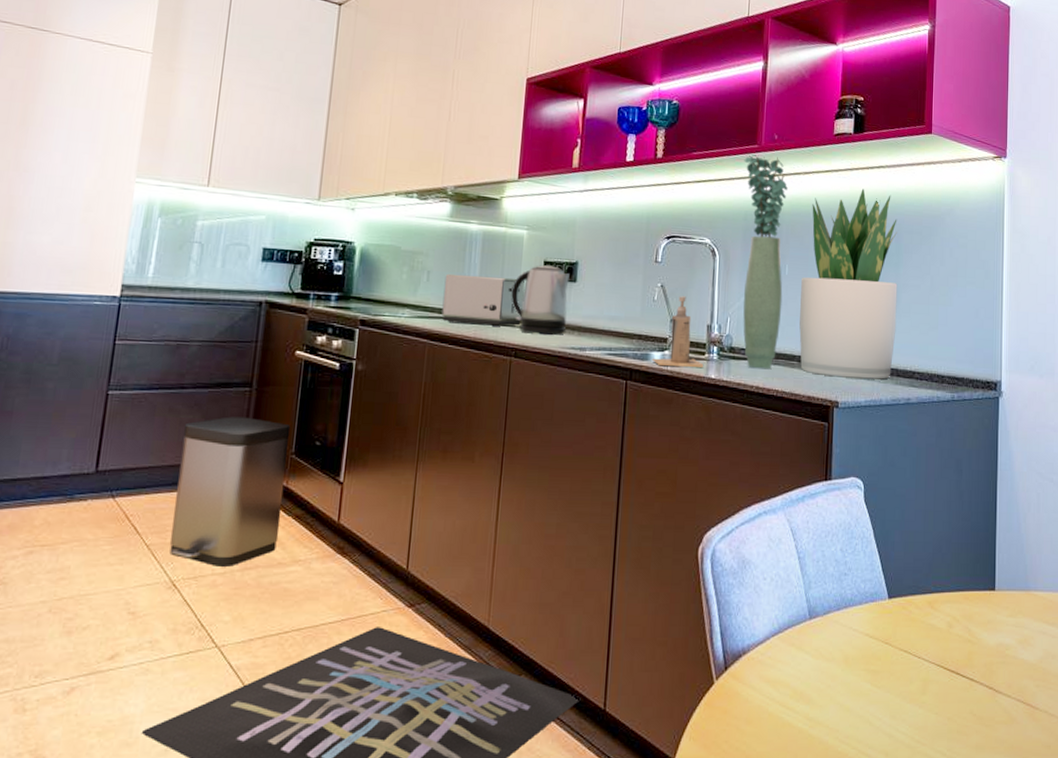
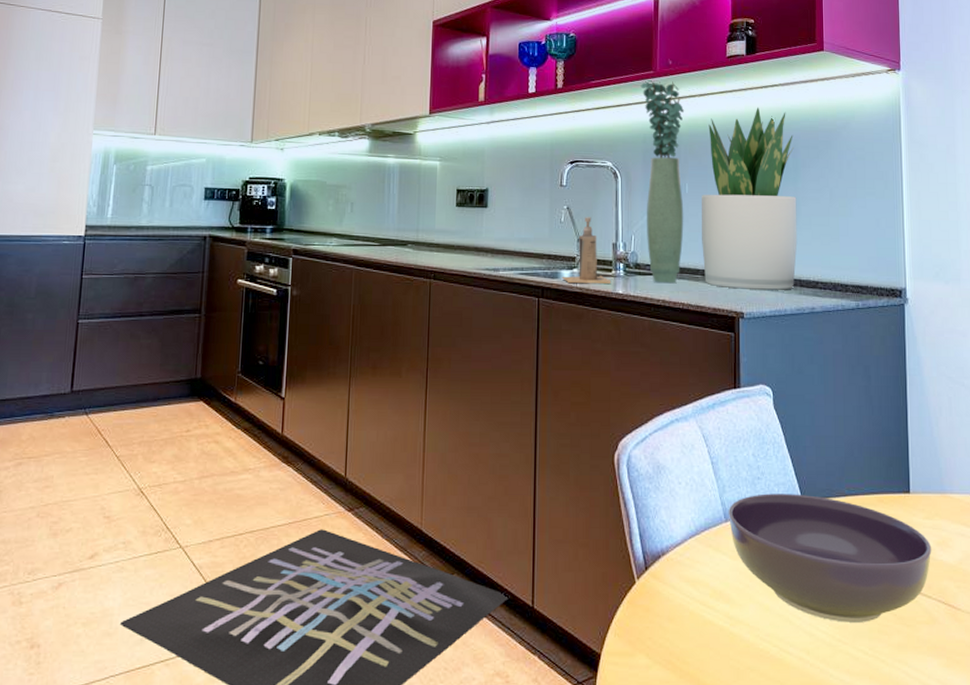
pedal bin: present [169,416,291,567] -> none [136,340,236,475]
toaster: present [441,273,524,327] -> none [365,204,440,251]
kettle: present [511,265,569,335] -> none [428,193,481,257]
bowl: none [812,590,1014,723] -> present [728,493,932,622]

